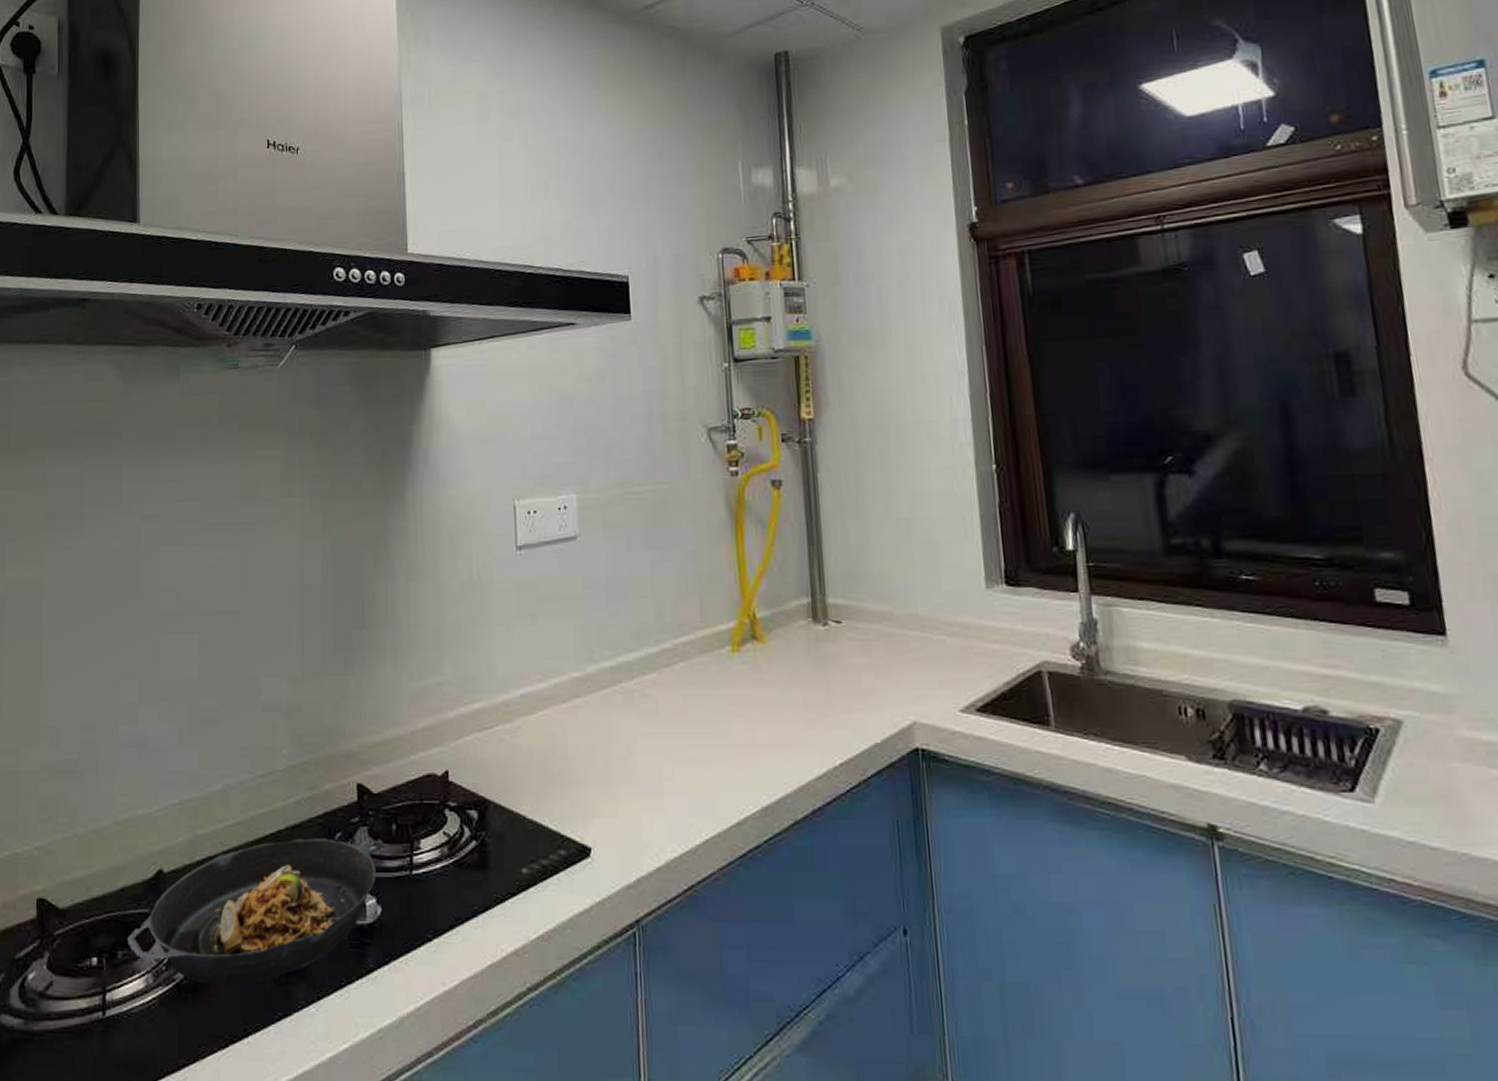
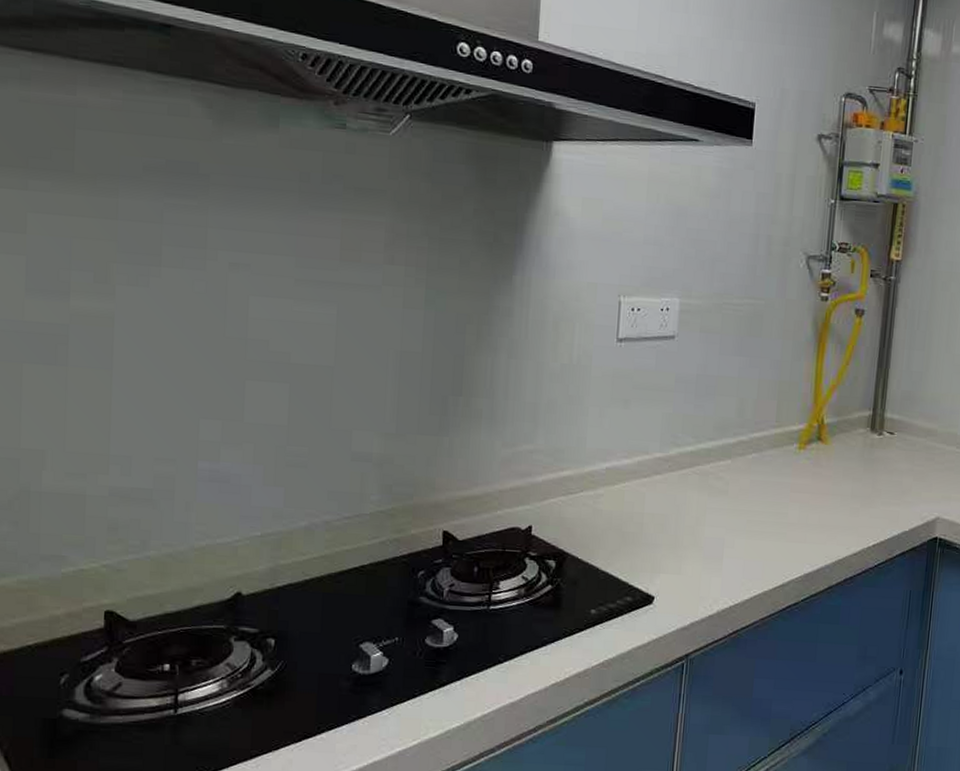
wok: present [128,838,386,986] -> none [202,573,467,692]

